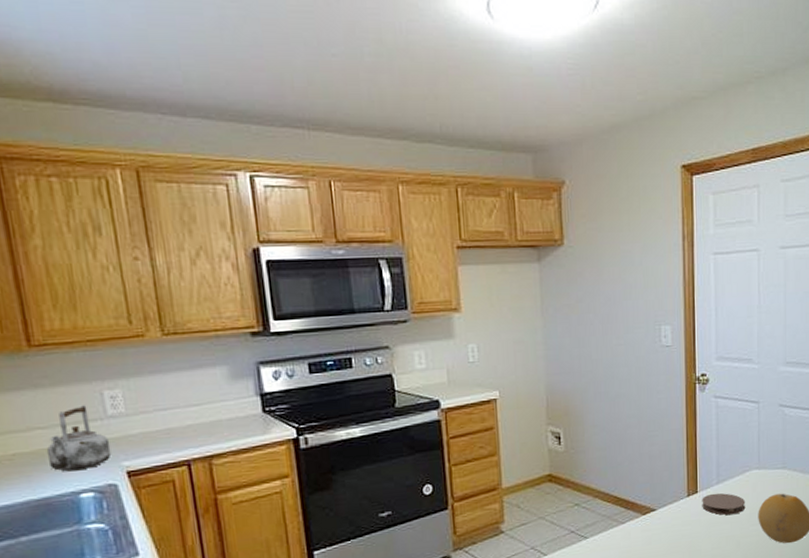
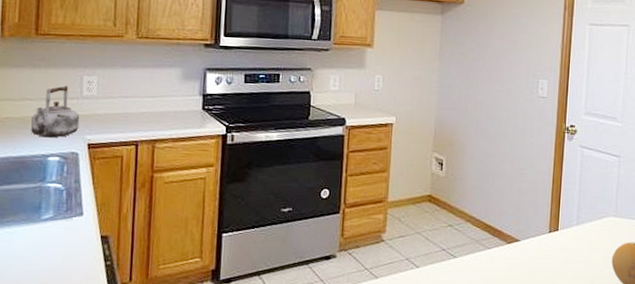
coaster: present [702,493,746,515] -> none [561,233,601,256]

